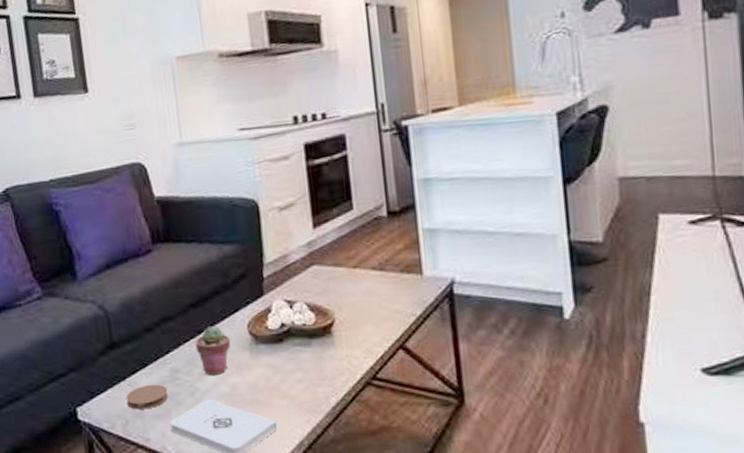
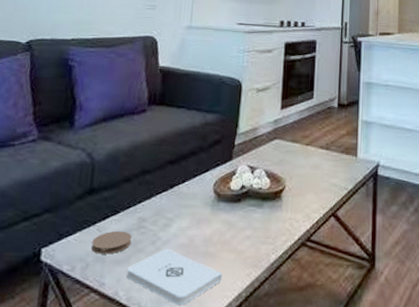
potted succulent: present [195,325,231,375] -> none [165,181,197,226]

